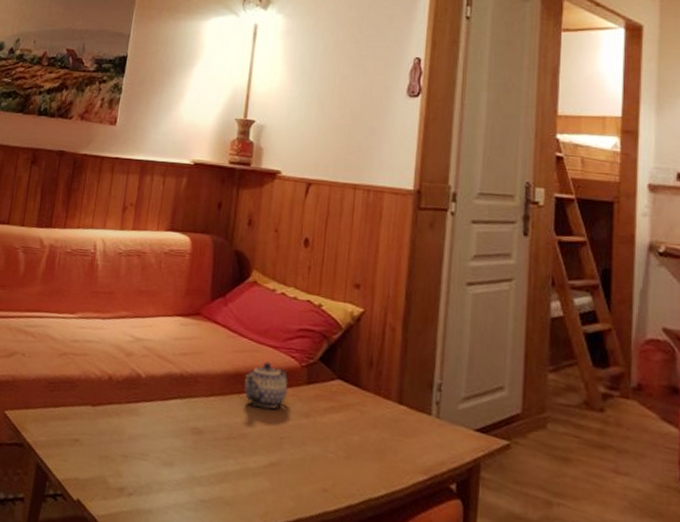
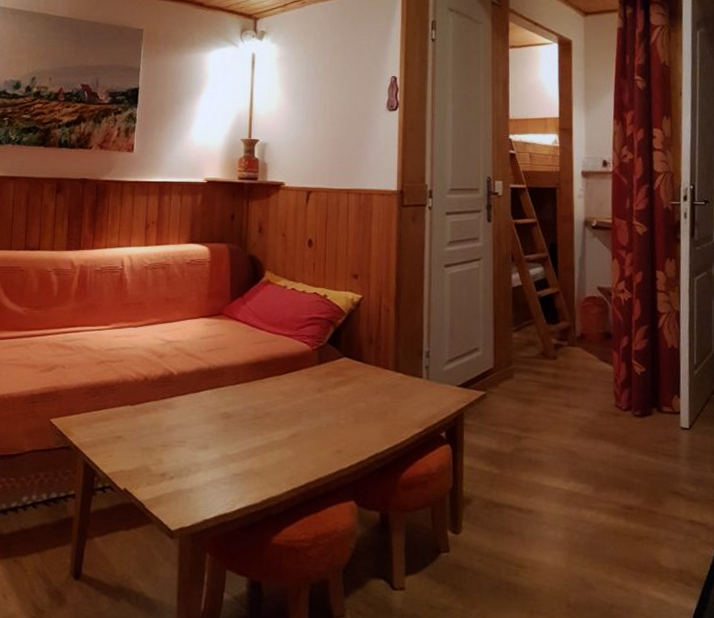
teapot: present [244,361,288,409] -> none [265,349,303,389]

